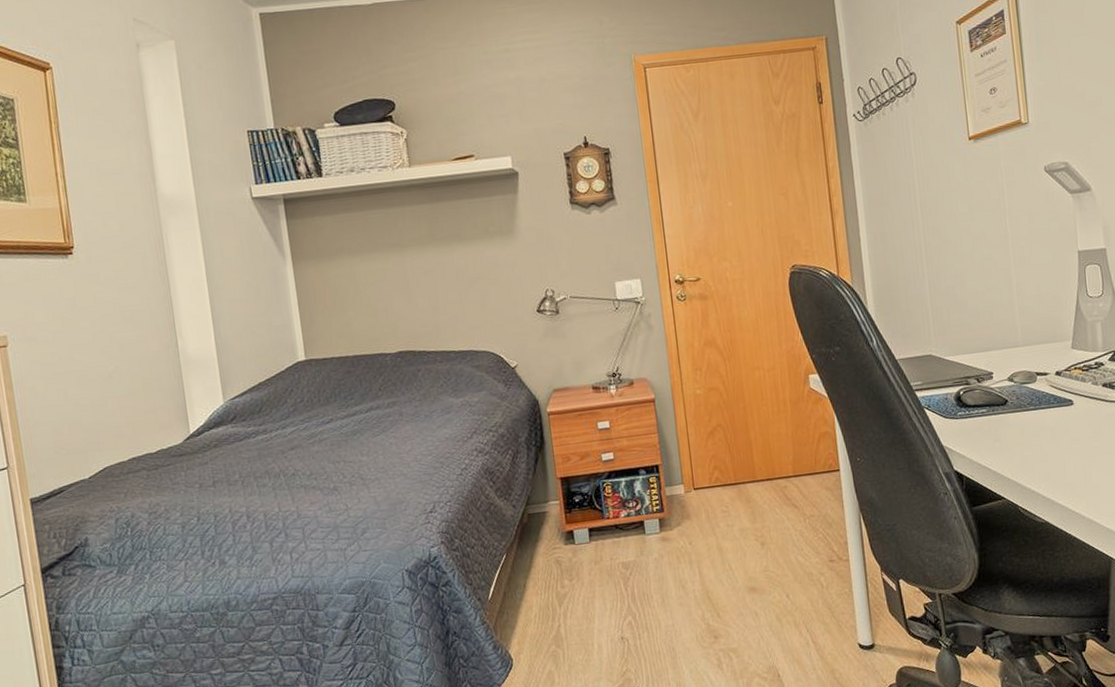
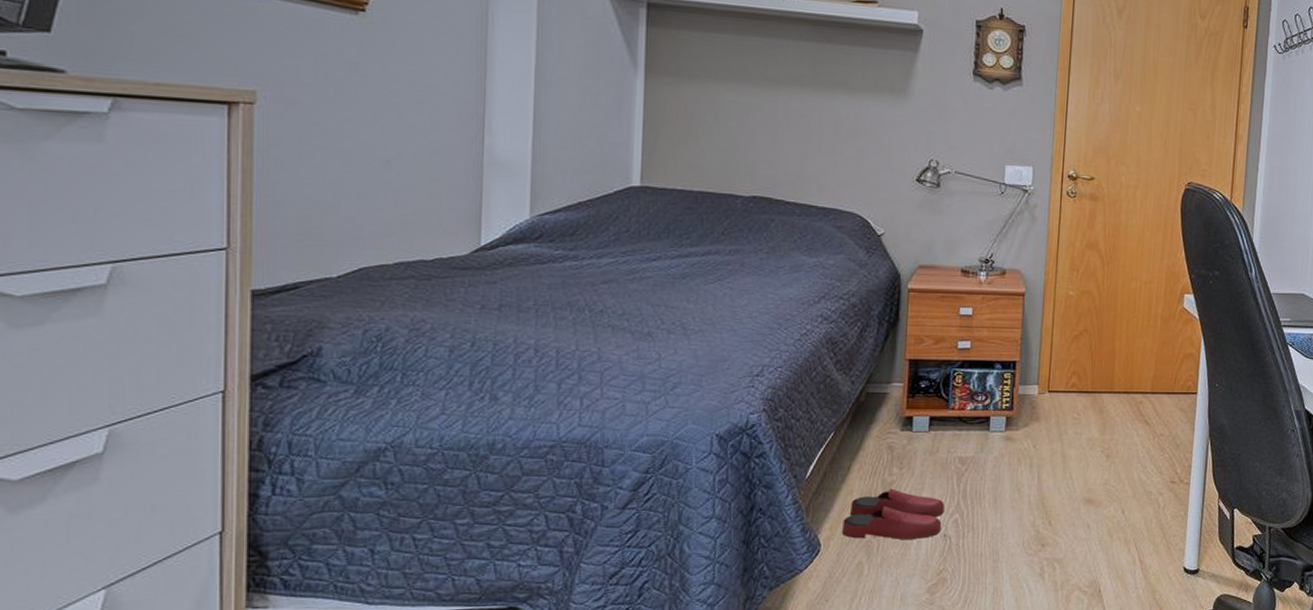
slippers: none [528,599,619,650] -> present [842,488,945,539]

